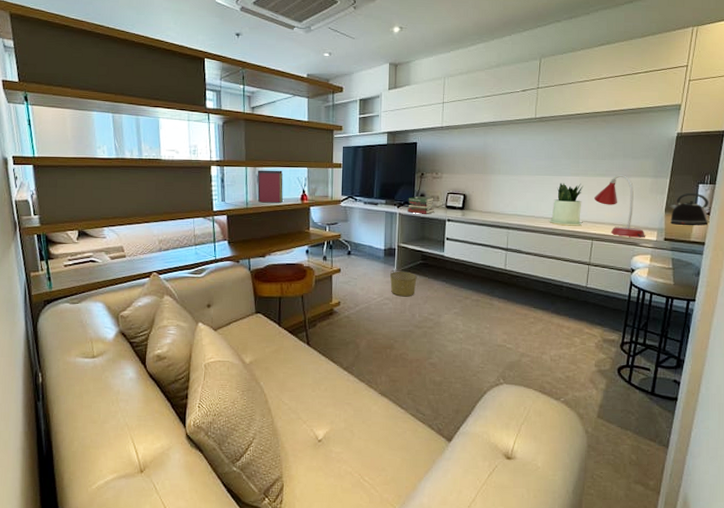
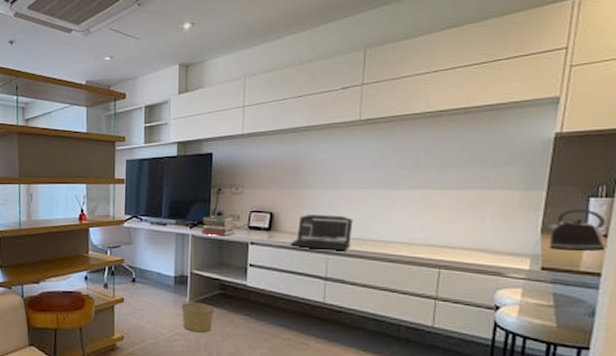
books: present [257,170,283,203] -> none [31,187,60,224]
laptop: none [479,196,529,227] -> present [290,215,353,251]
planter: present [549,183,583,226] -> none [381,198,426,251]
desk lamp: present [594,174,645,238] -> none [441,186,514,267]

